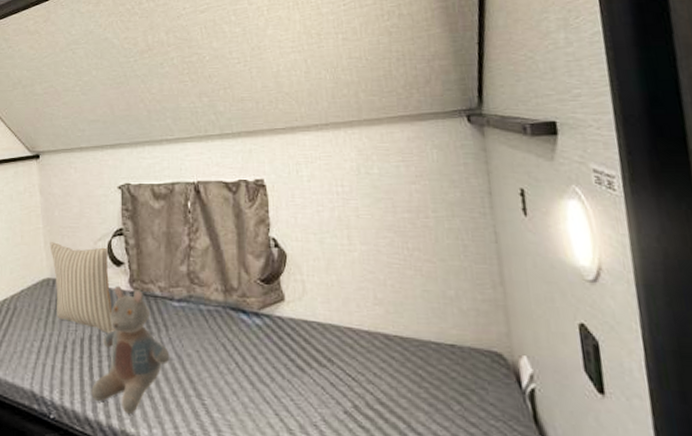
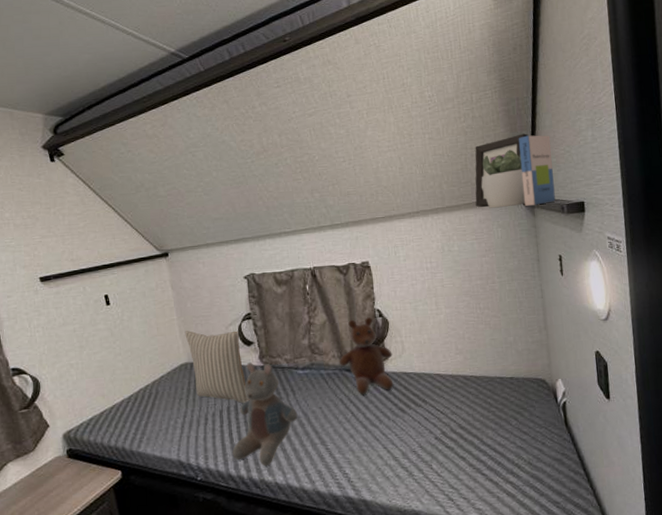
teddy bear: none [223,246,291,342] -> present [340,317,394,395]
picture frame: none [402,35,475,123] -> present [475,133,529,208]
succulent plant: none [410,54,471,124] -> present [481,150,525,208]
book: none [461,37,514,125] -> present [519,135,556,207]

